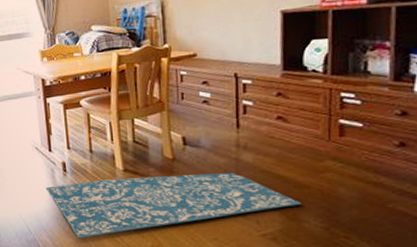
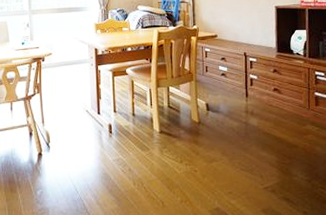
rug: present [45,172,301,239] -> none [93,134,292,196]

